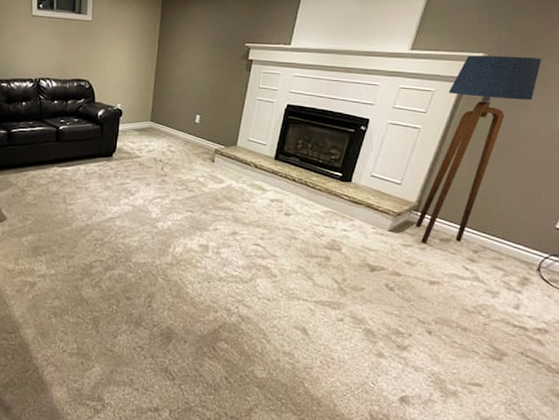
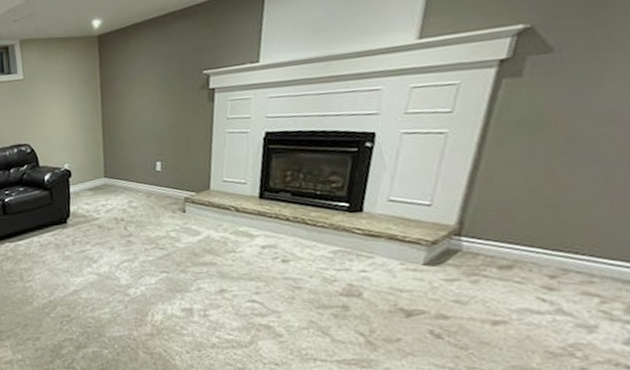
floor lamp: present [415,55,541,244] -> none [459,15,613,275]

